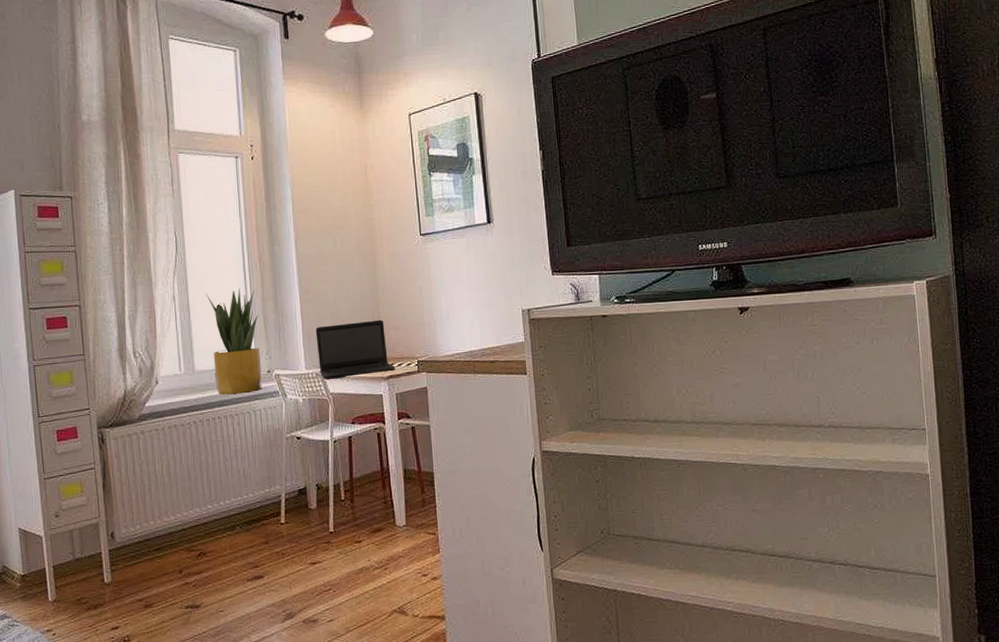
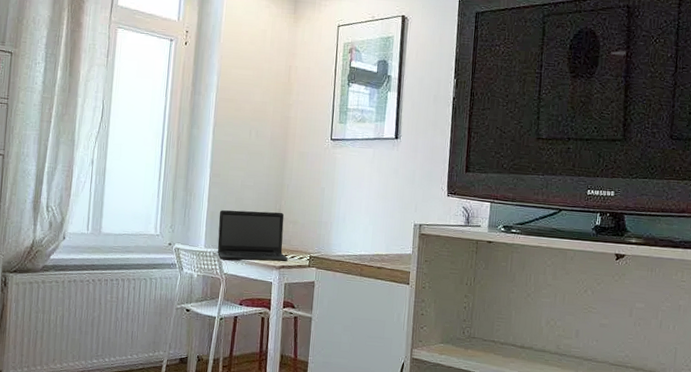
planter: present [206,289,262,395] -> none [119,162,169,261]

